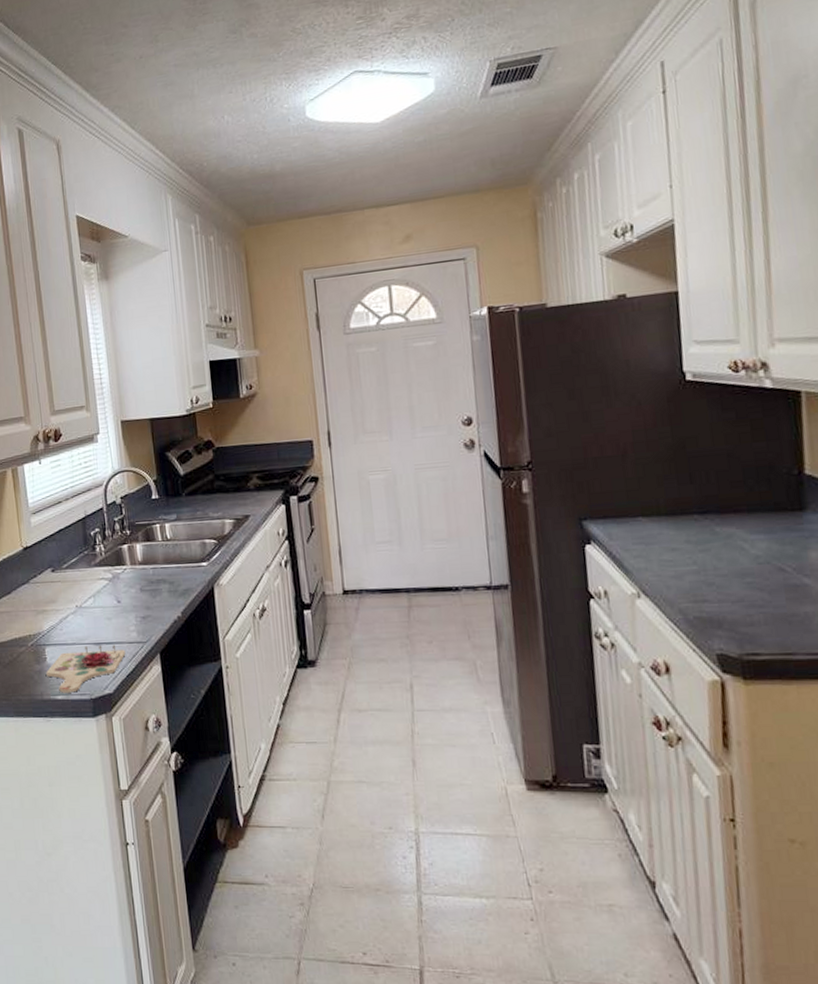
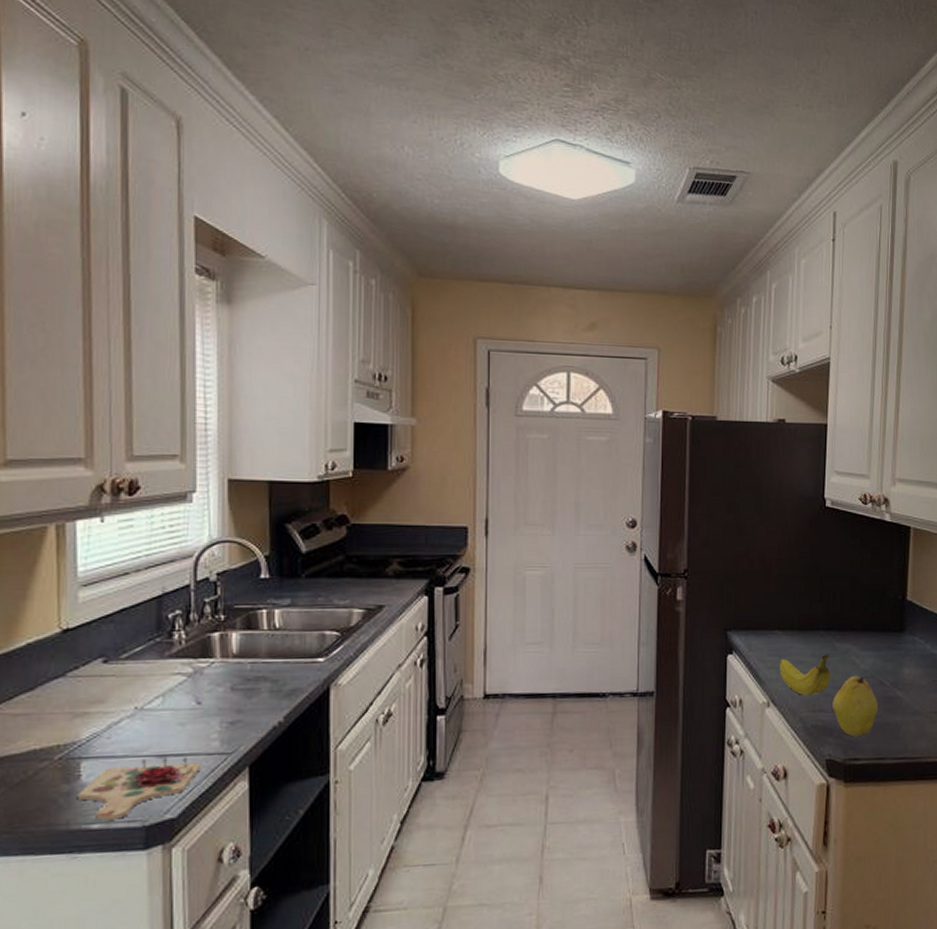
fruit: none [647,539,713,585] -> present [779,654,831,695]
fruit: none [718,562,780,630] -> present [832,676,879,737]

